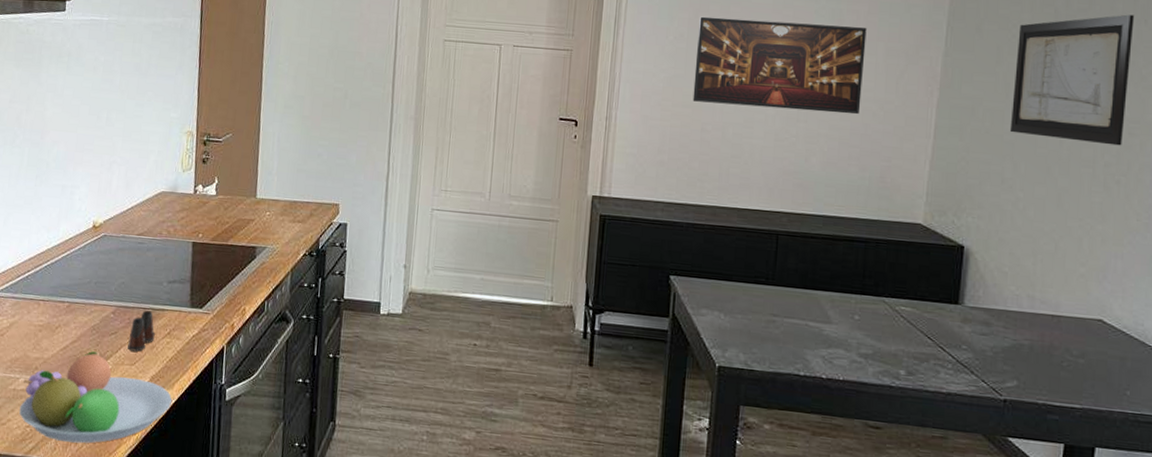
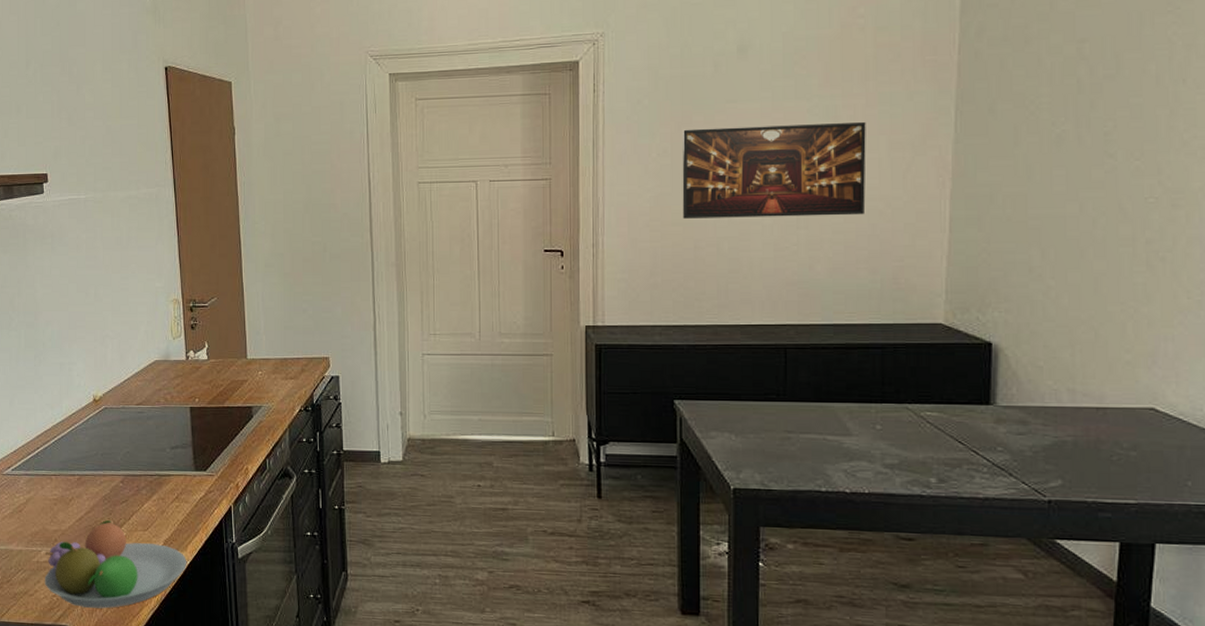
salt shaker: present [127,310,155,352] -> none [139,477,164,517]
wall art: present [1009,14,1135,146] -> none [1034,75,1171,220]

